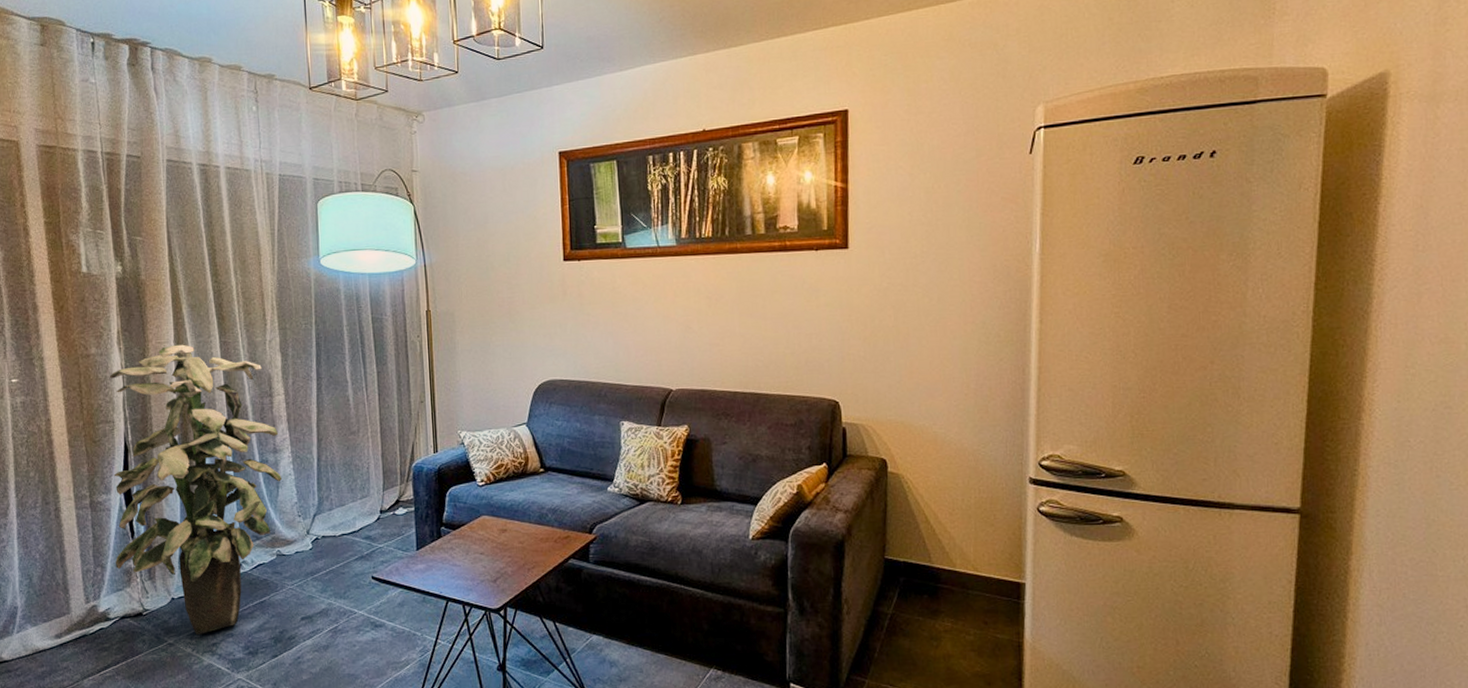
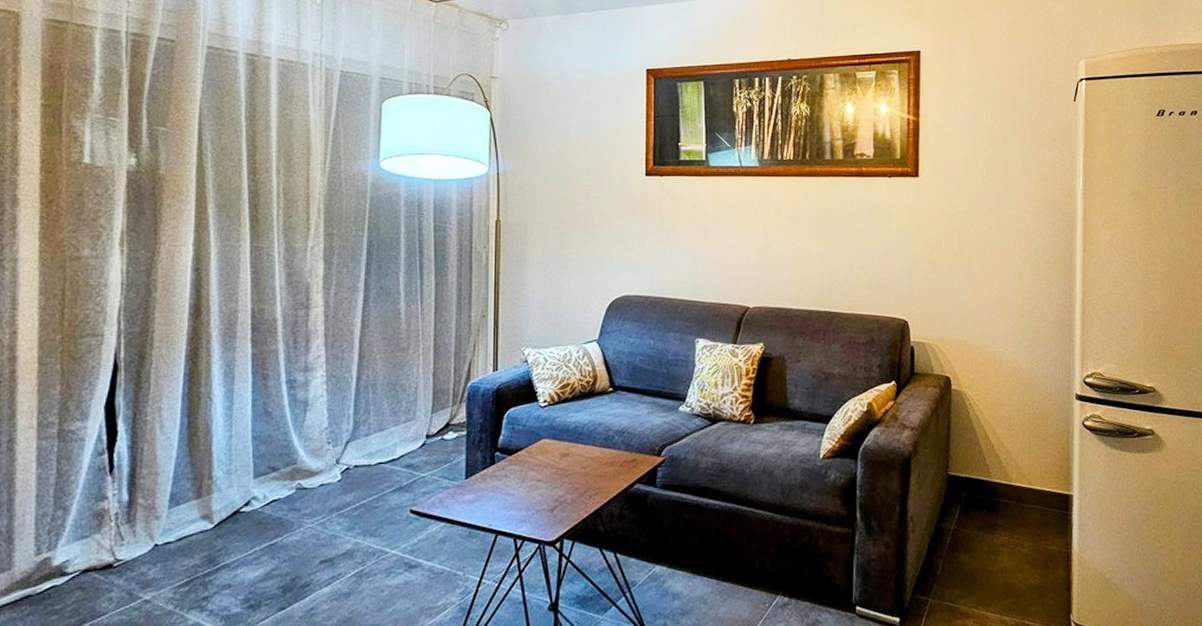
indoor plant: present [109,344,283,634] -> none [84,248,313,587]

